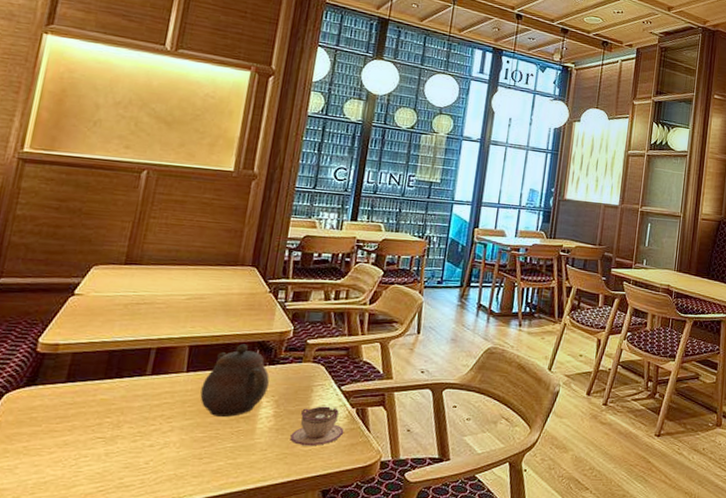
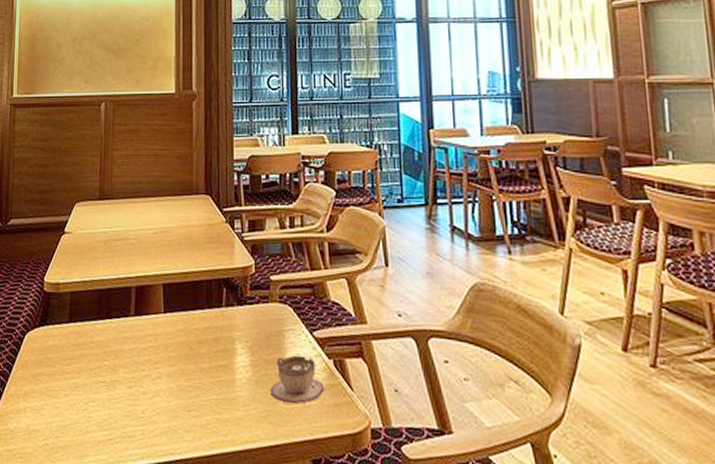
teapot: present [200,344,269,417] -> none [179,281,240,365]

